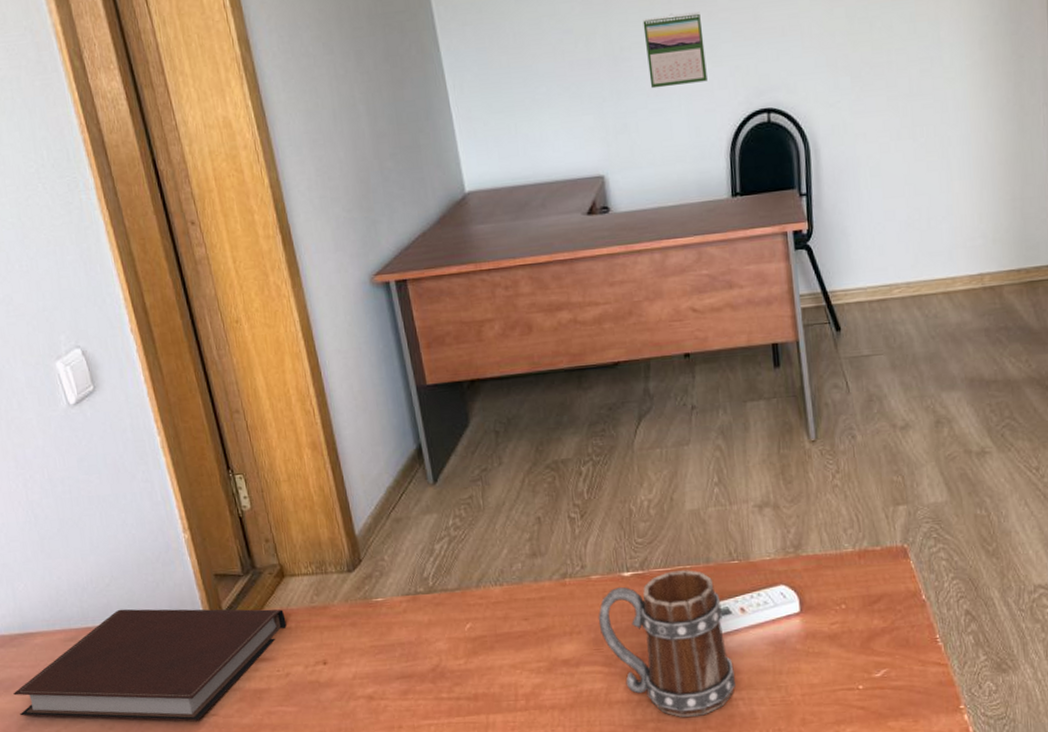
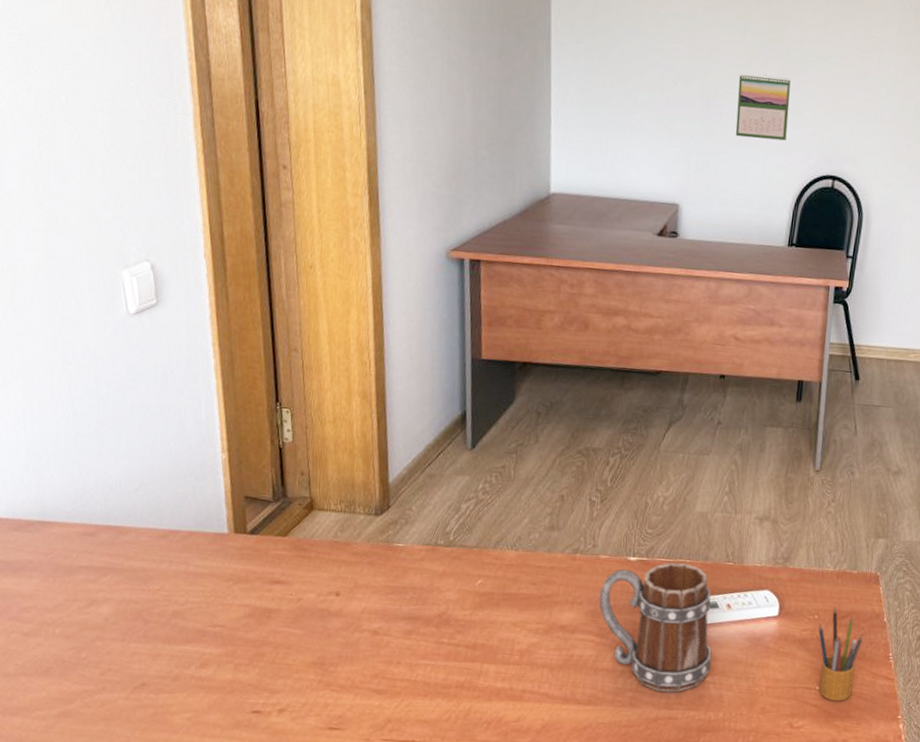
notebook: present [13,609,287,721] -> none [20,513,307,630]
pencil box: none [848,591,902,699] -> present [818,606,863,701]

